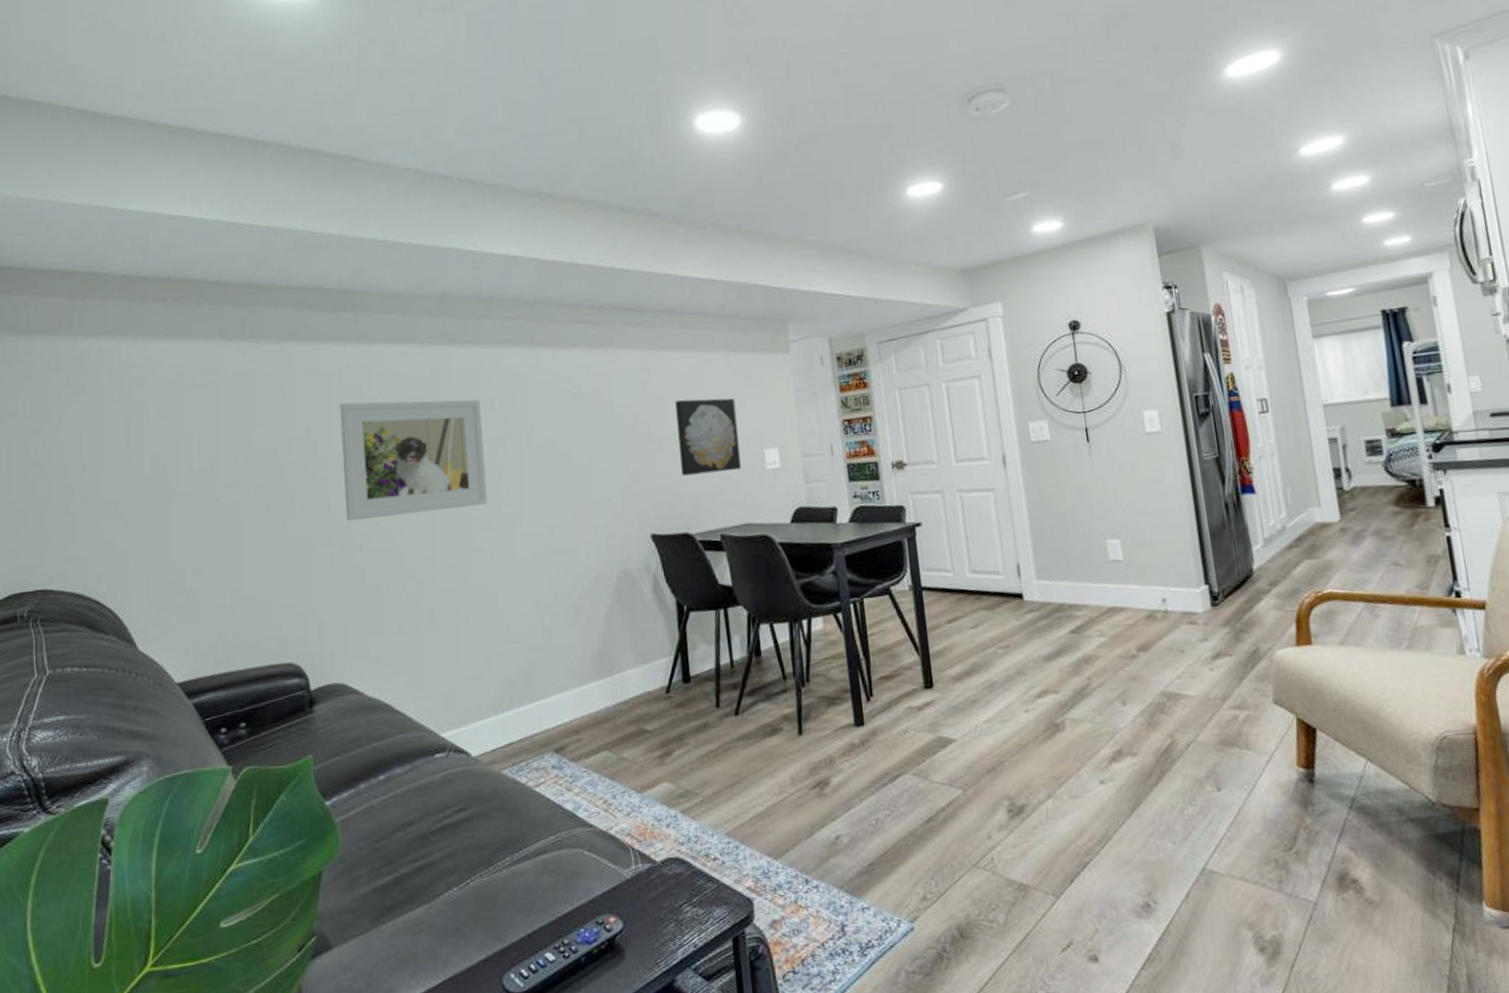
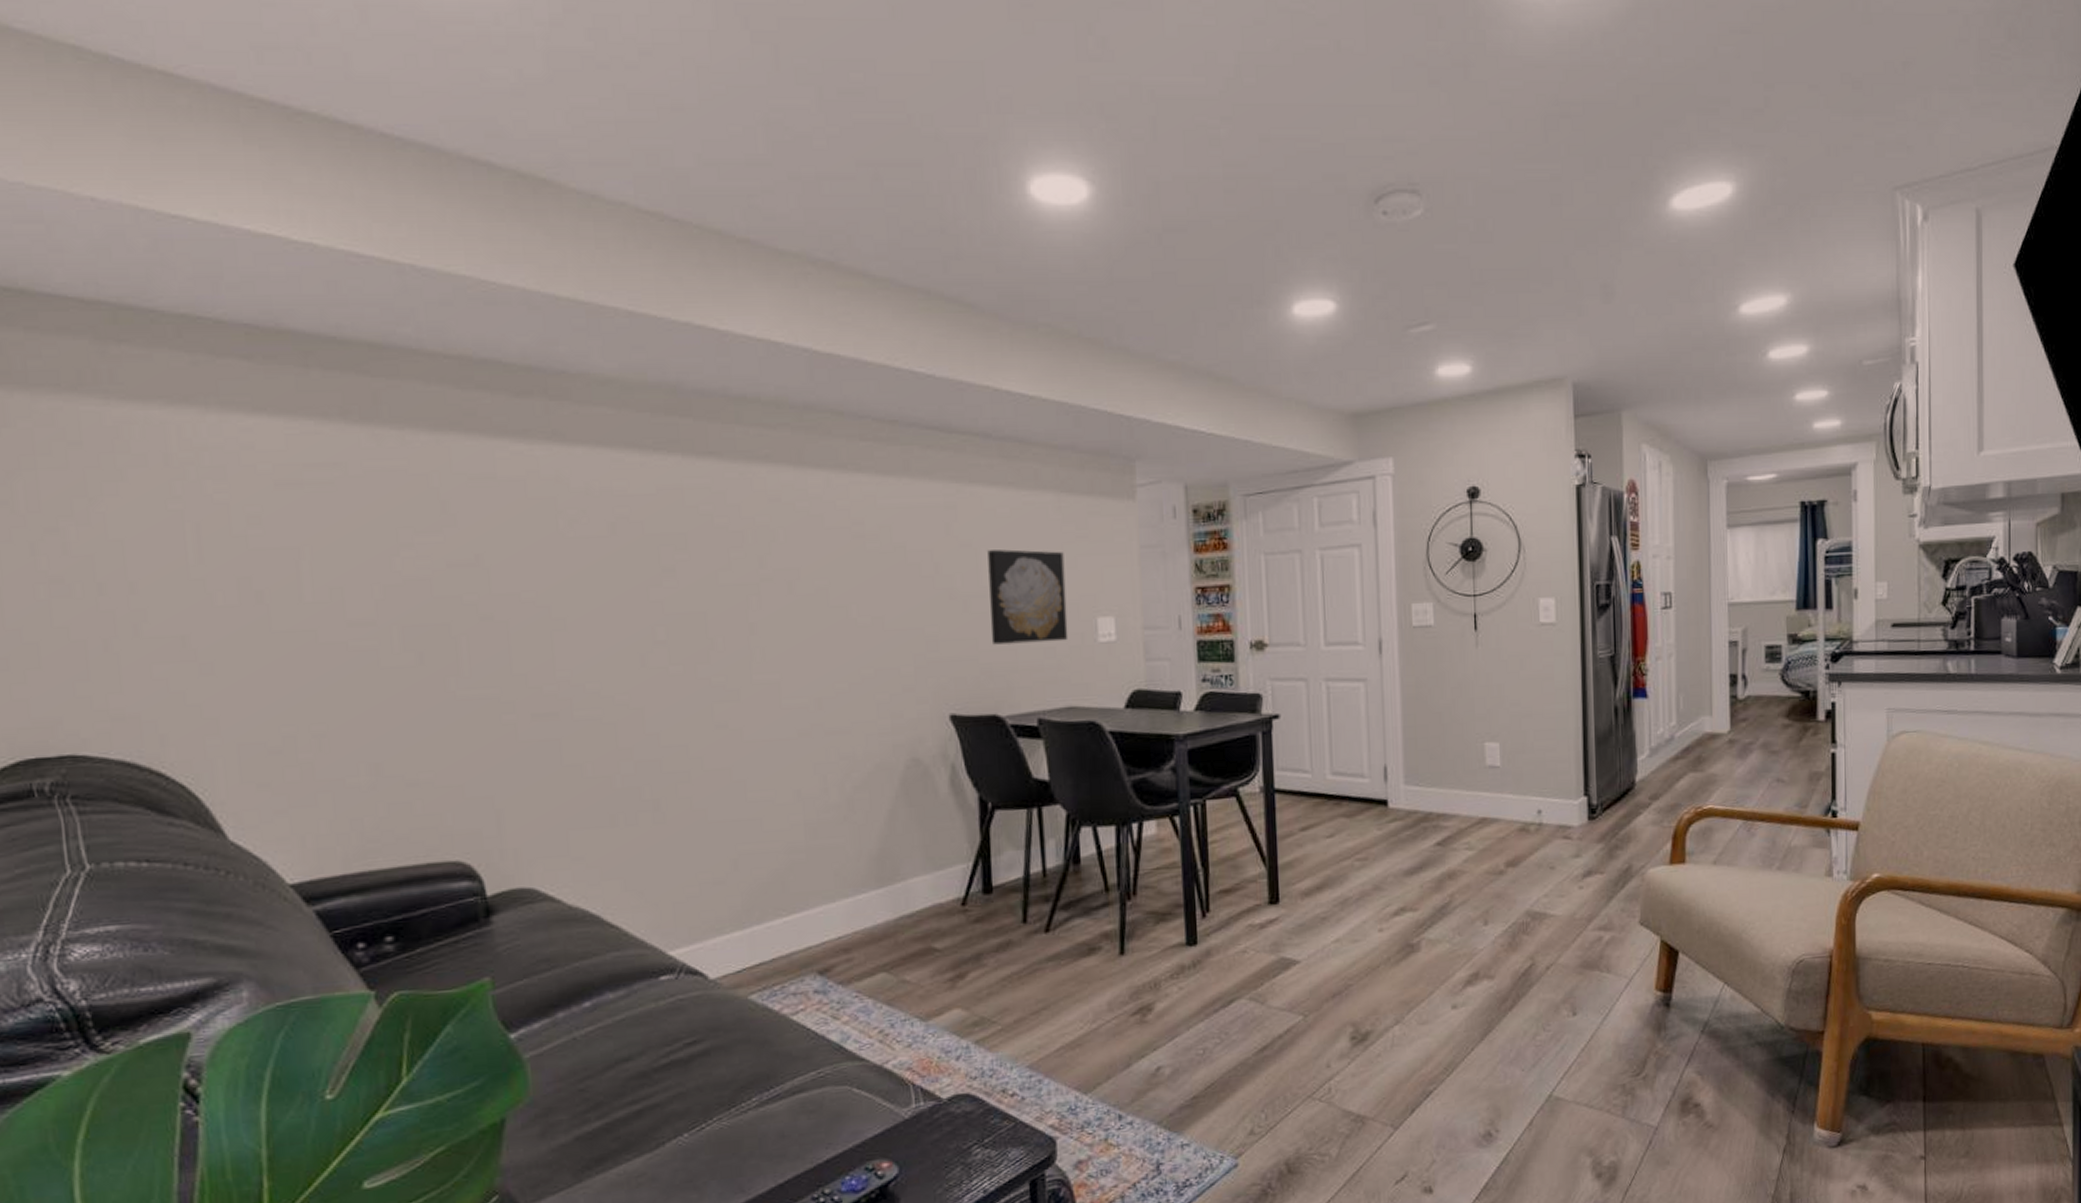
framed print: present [340,399,488,521] -> none [524,522,735,681]

